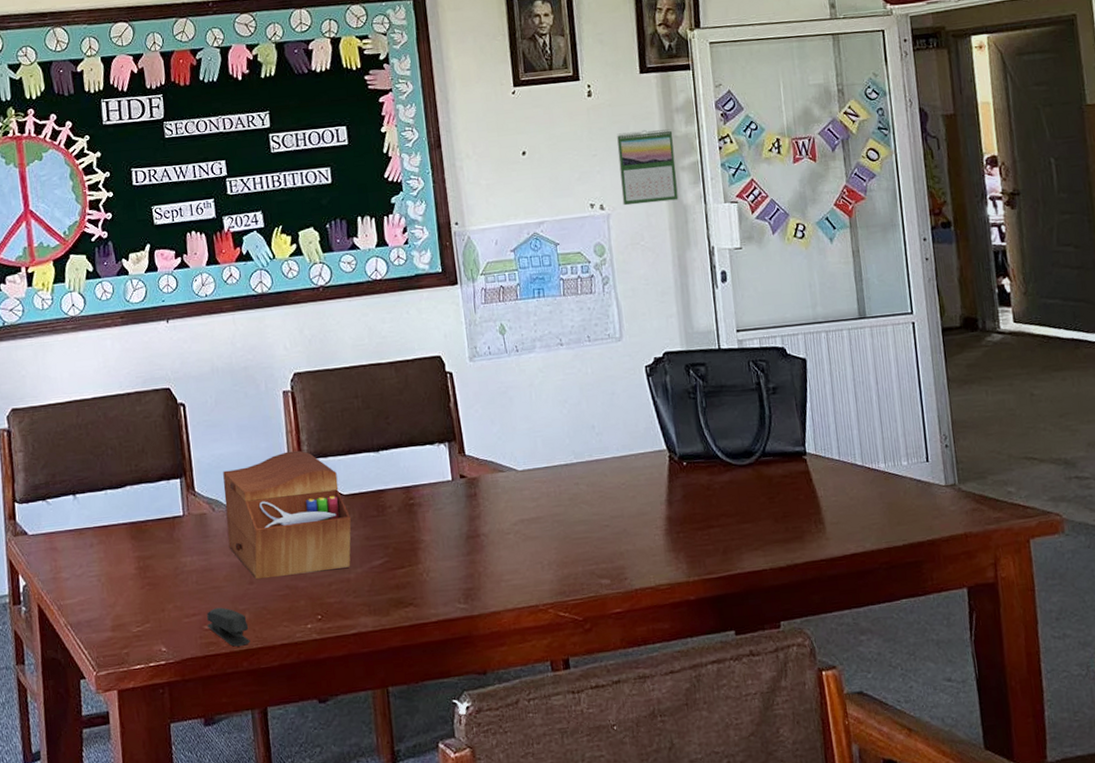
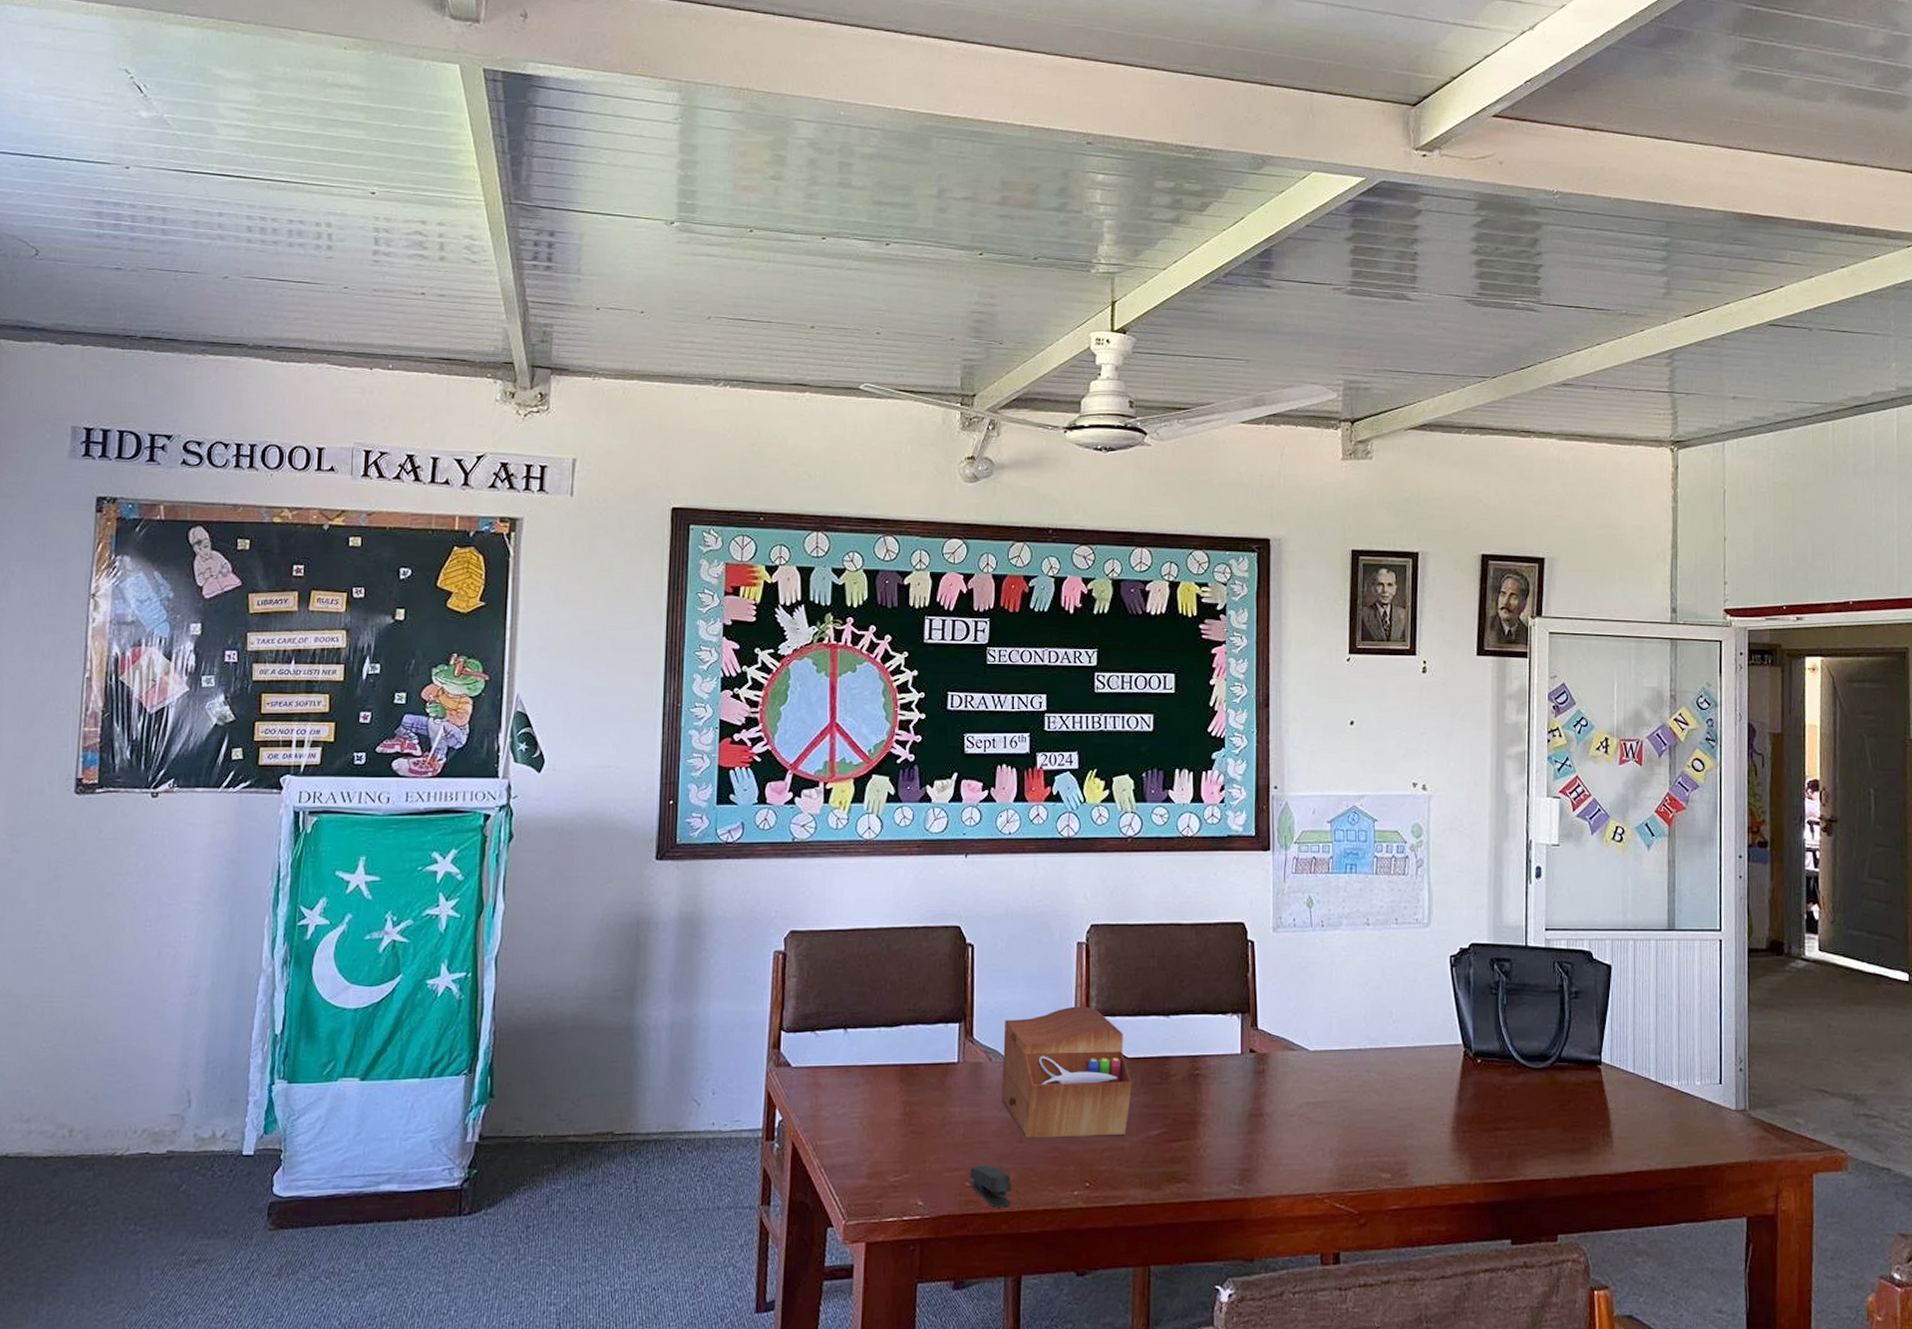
calendar: present [617,129,679,206] -> none [1445,713,1503,789]

